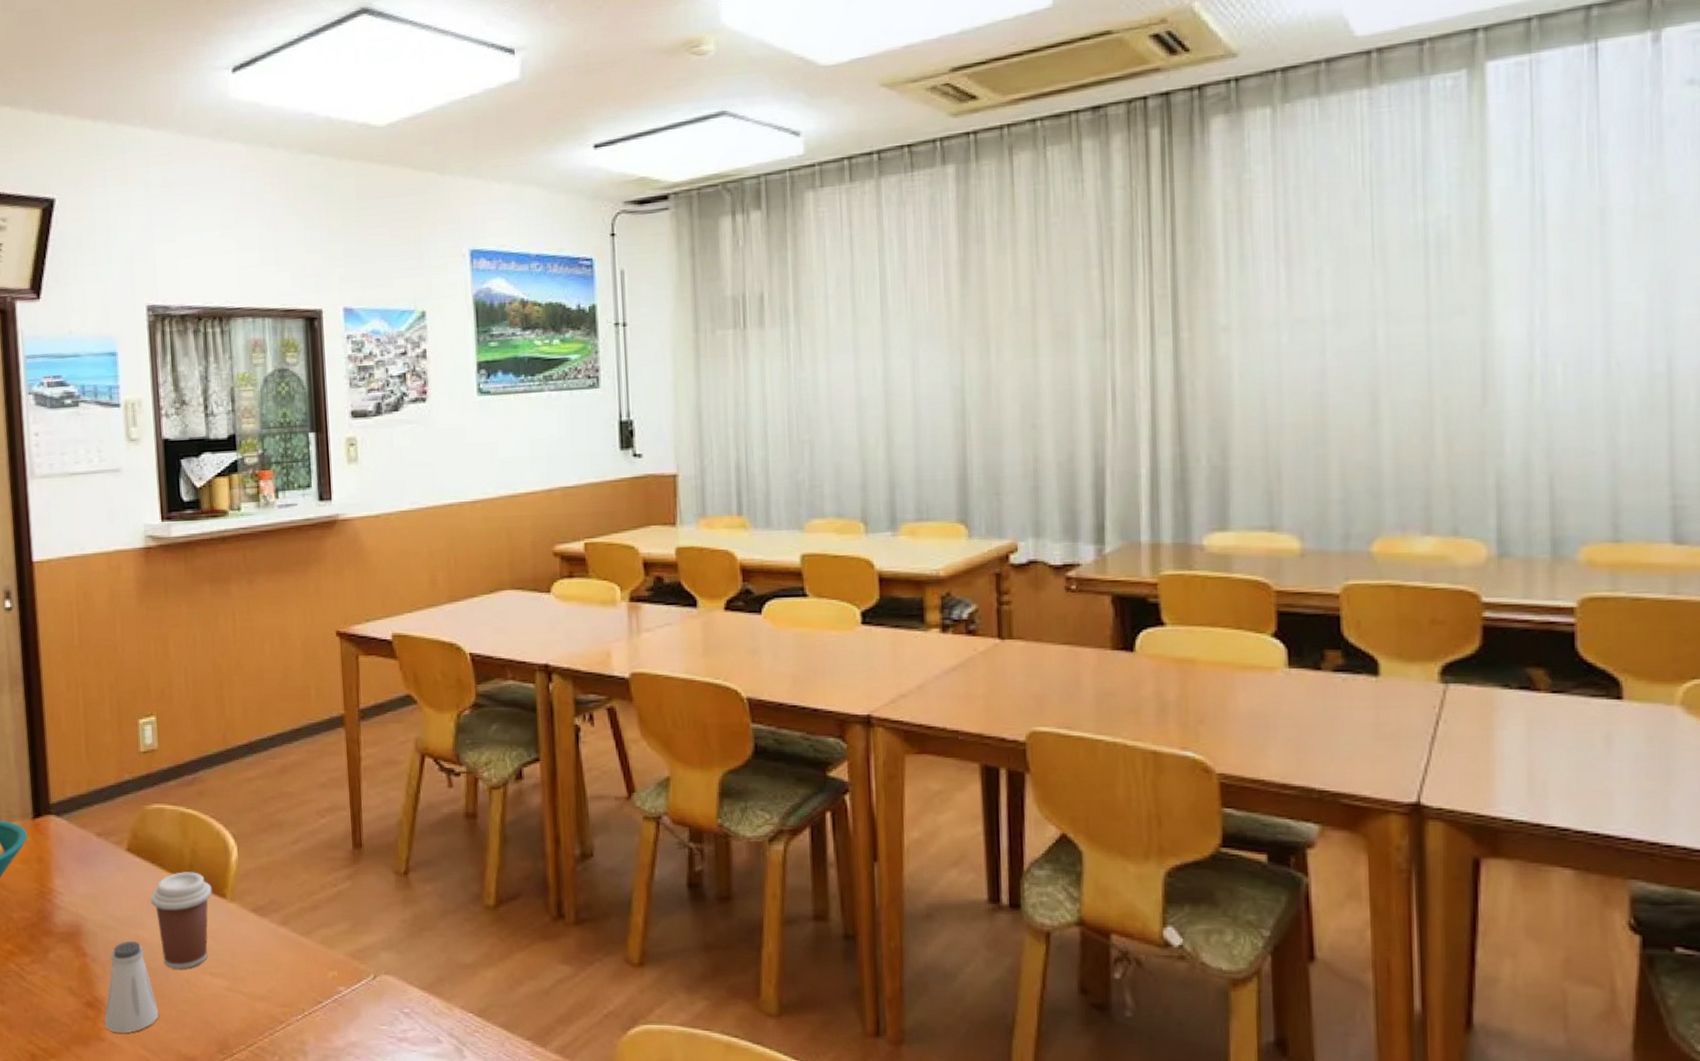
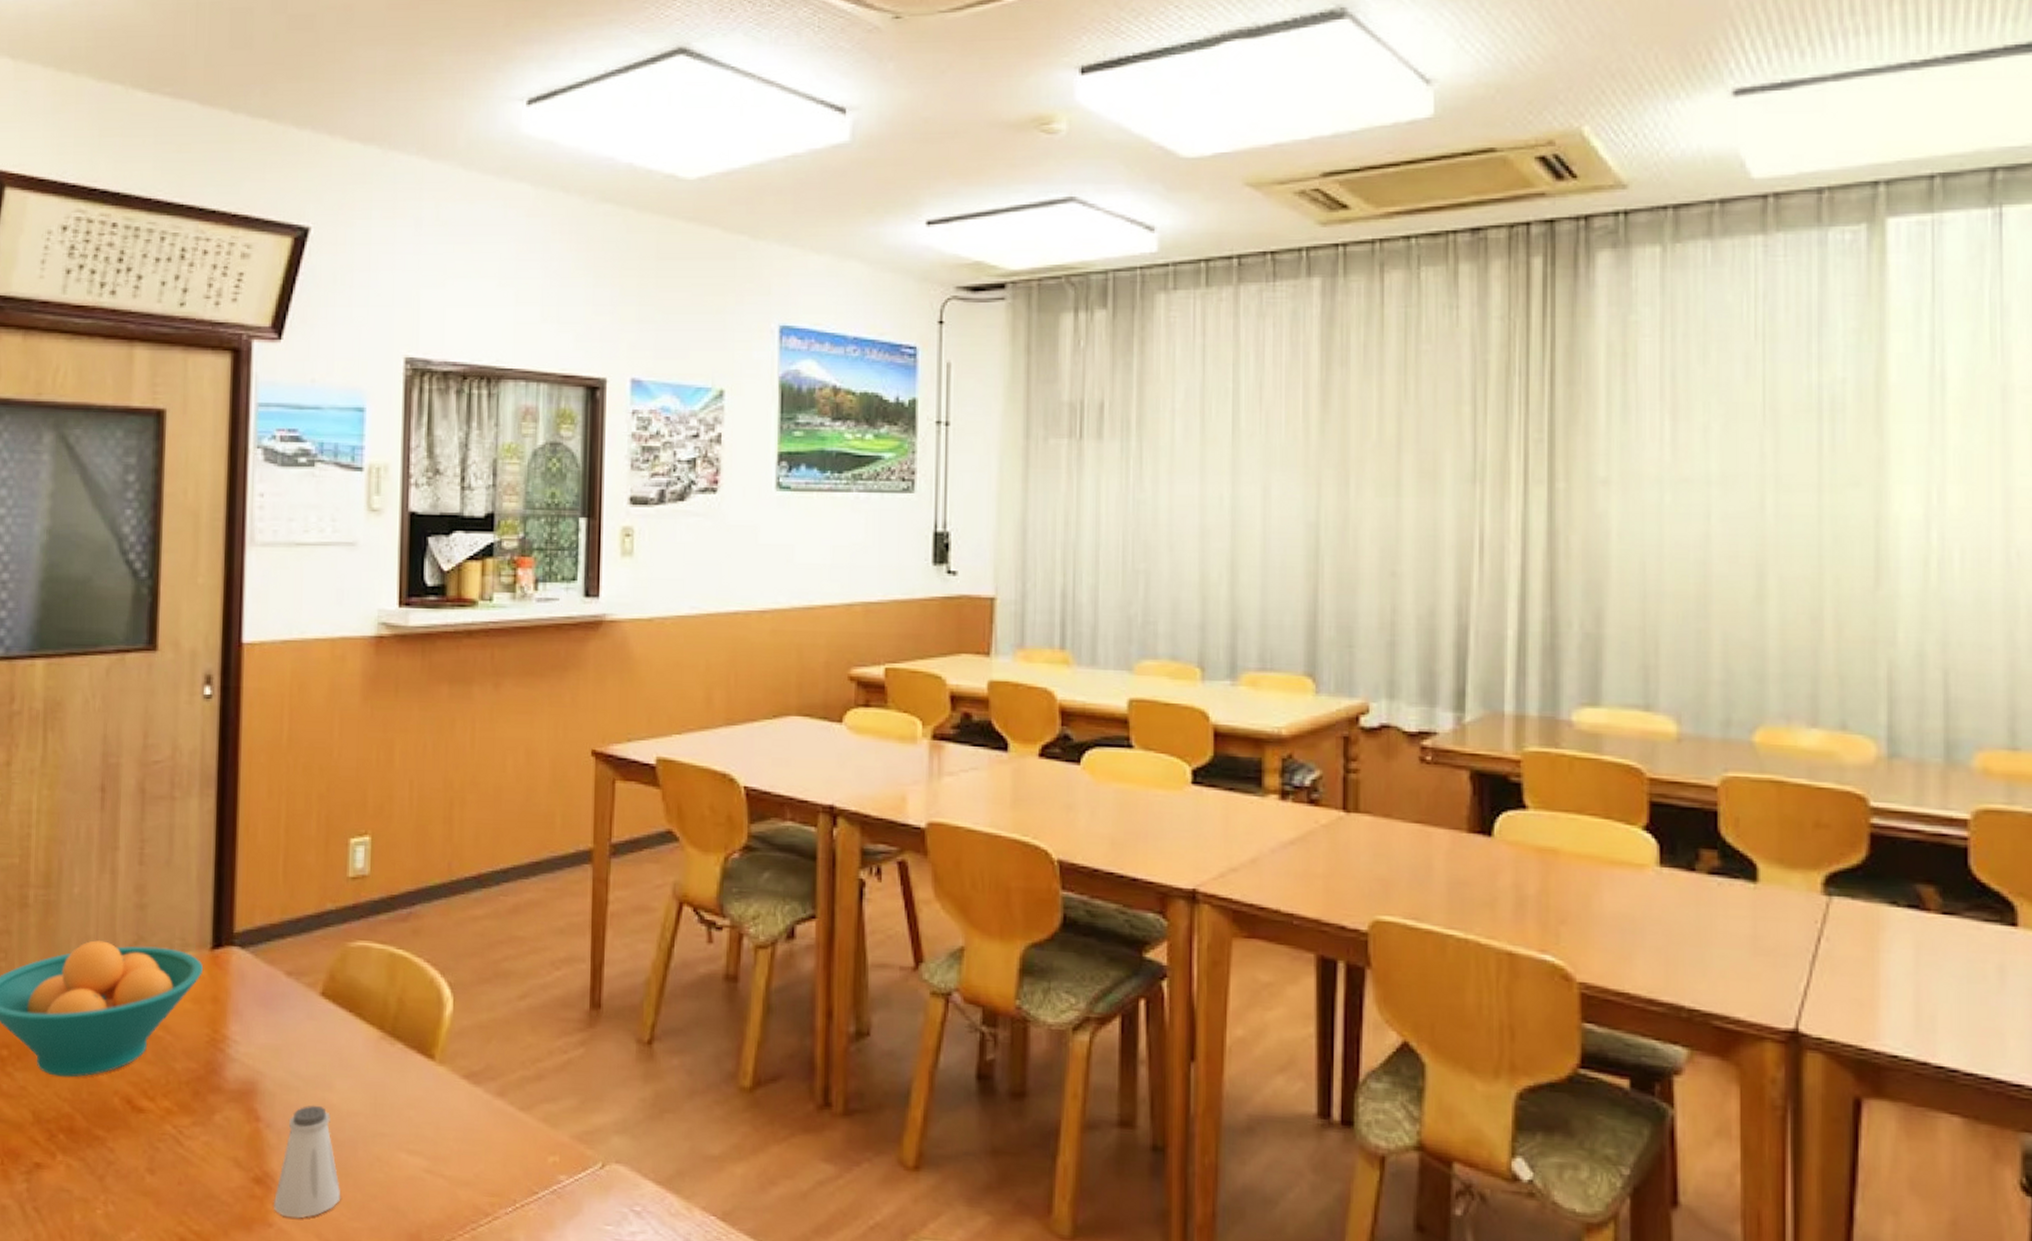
coffee cup: present [151,872,212,969] -> none [344,1024,419,1143]

